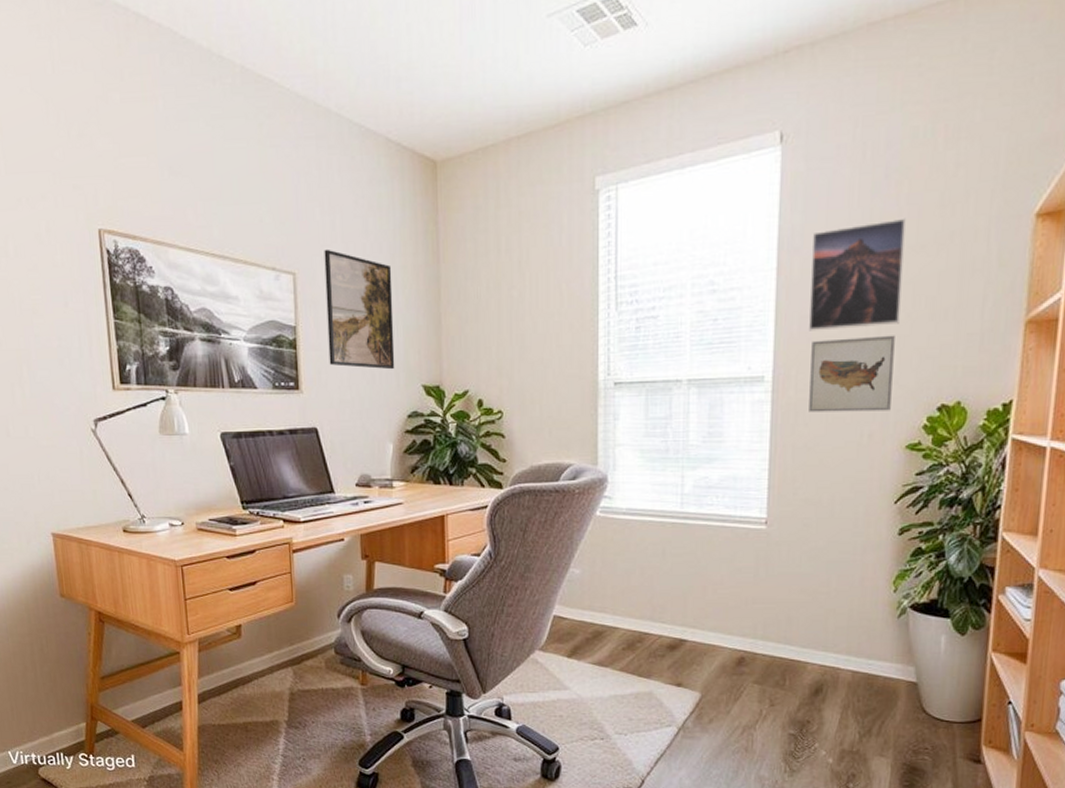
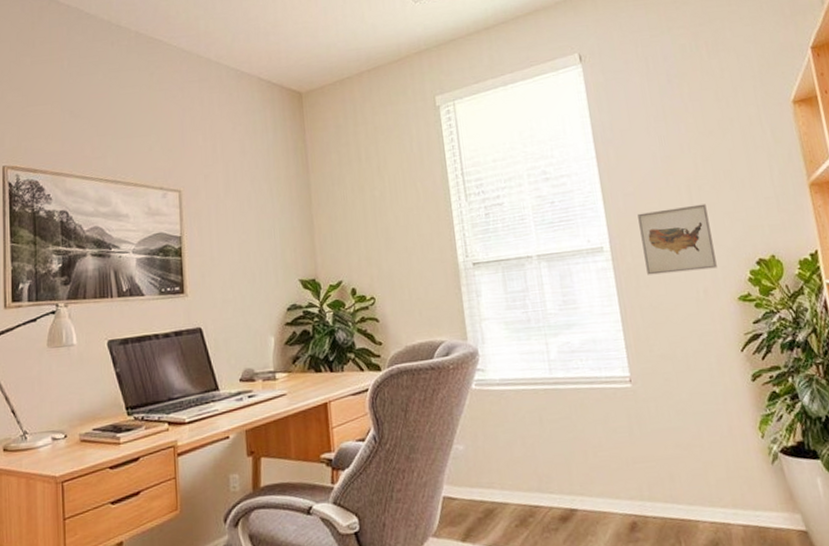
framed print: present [324,249,395,370] -> none [206,168,274,269]
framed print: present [808,218,906,331] -> none [619,111,707,206]

